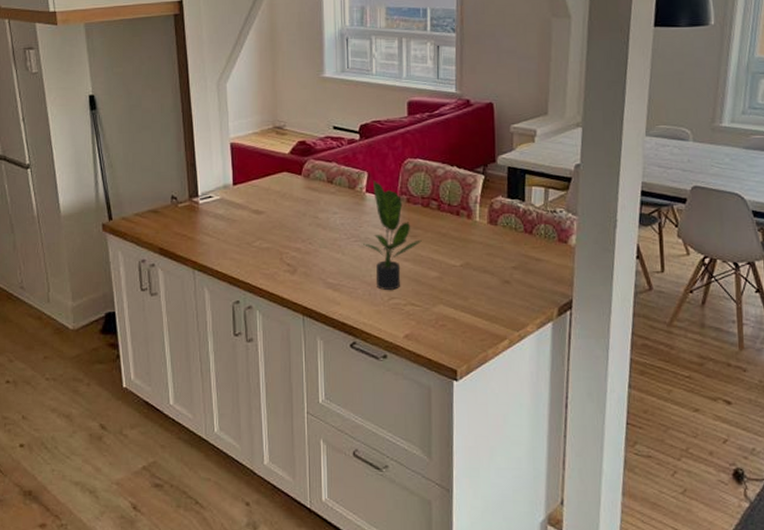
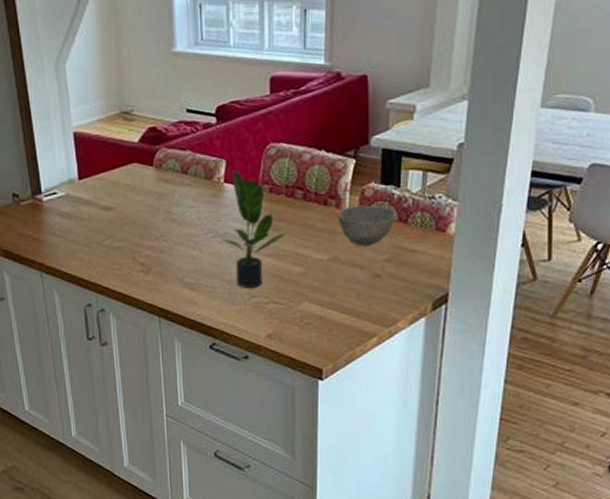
bowl: none [469,216,522,254] -> present [337,205,396,246]

